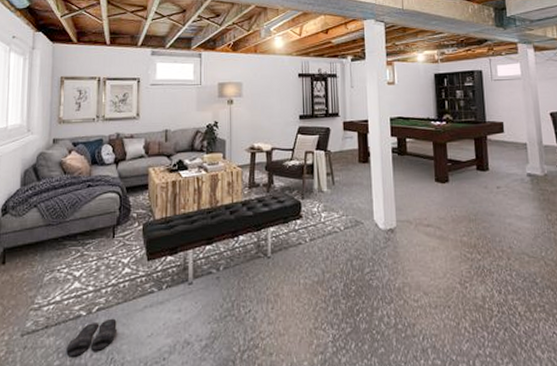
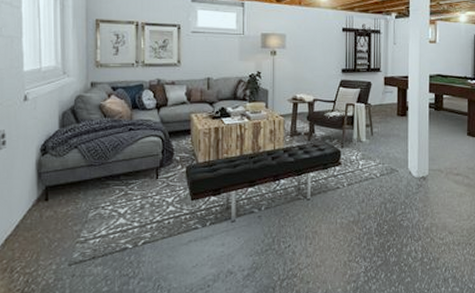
slippers: present [66,318,118,357] -> none [114,251,164,284]

